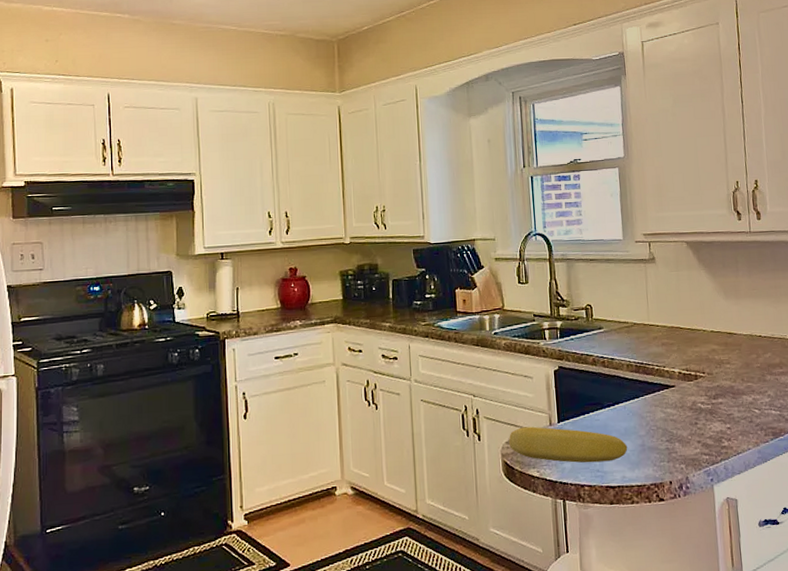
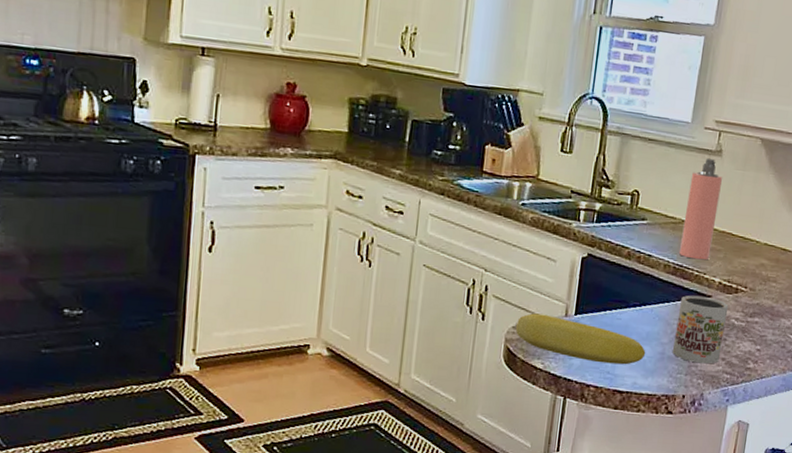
spray bottle: none [633,266,666,356] -> present [679,159,723,260]
mug: none [648,387,695,449] -> present [672,295,729,364]

